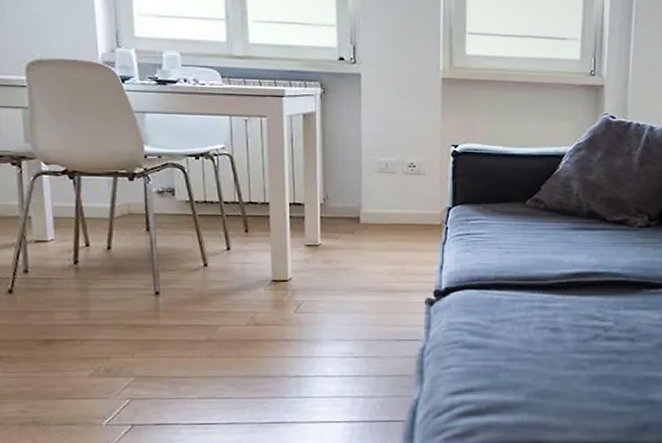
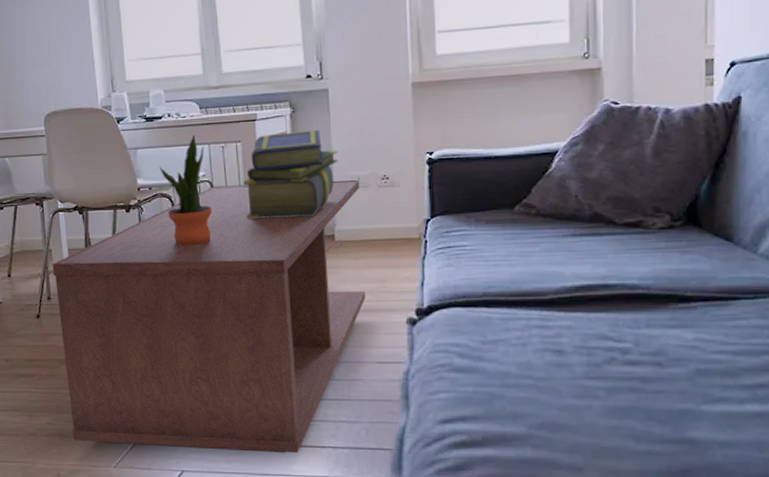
coffee table: none [31,160,387,430] -> present [52,180,365,454]
potted plant: none [171,104,232,220] -> present [159,134,213,245]
stack of books: none [267,112,368,198] -> present [243,129,339,218]

